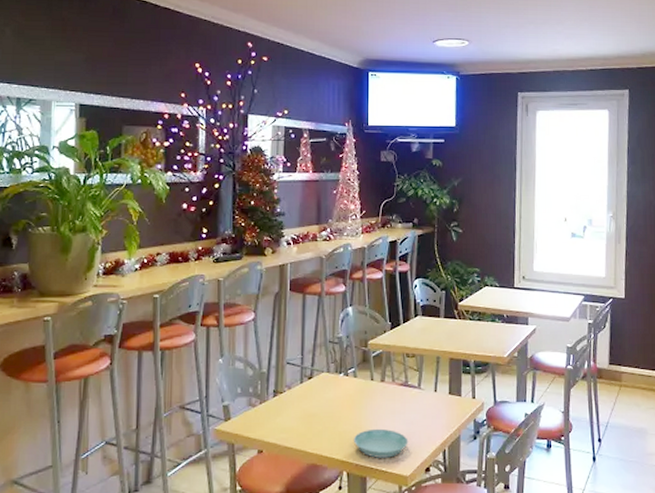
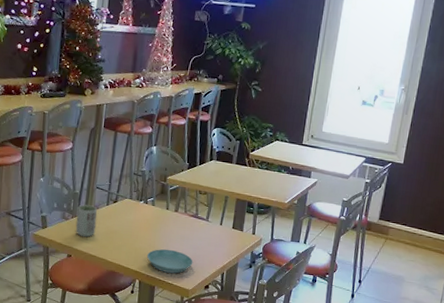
cup: none [265,385,290,426] -> present [75,204,98,238]

